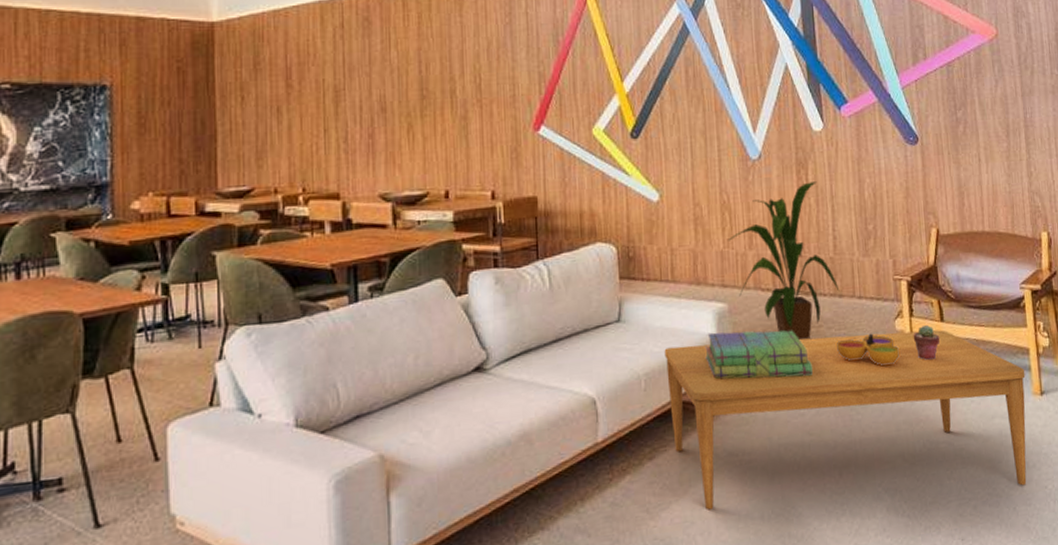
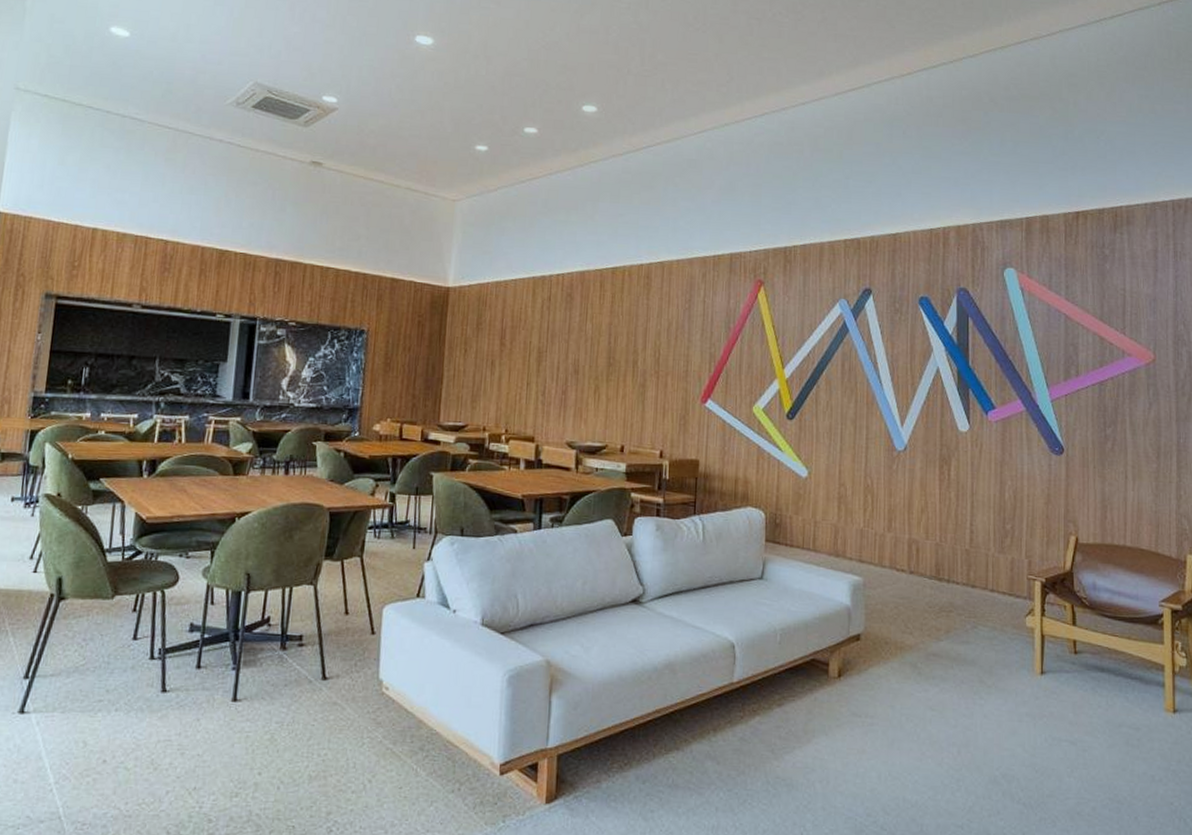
coffee table: present [664,330,1027,510] -> none [800,609,1158,798]
stack of books: present [705,330,813,379] -> none [838,601,939,655]
house plant: present [728,181,840,341] -> none [868,477,973,622]
decorative bowl: present [835,333,900,366] -> none [964,625,1029,659]
potted succulent: present [913,324,940,361] -> none [1043,625,1071,661]

